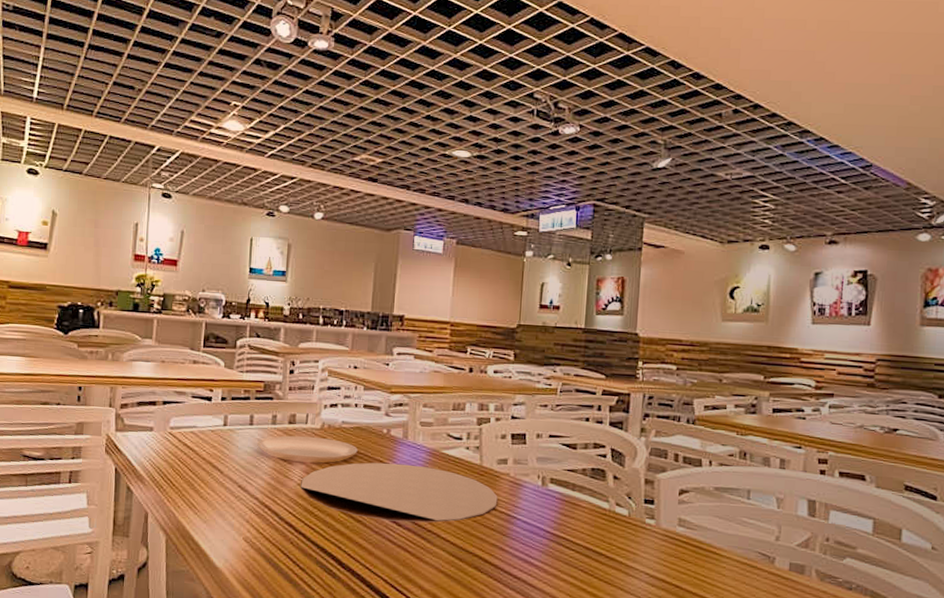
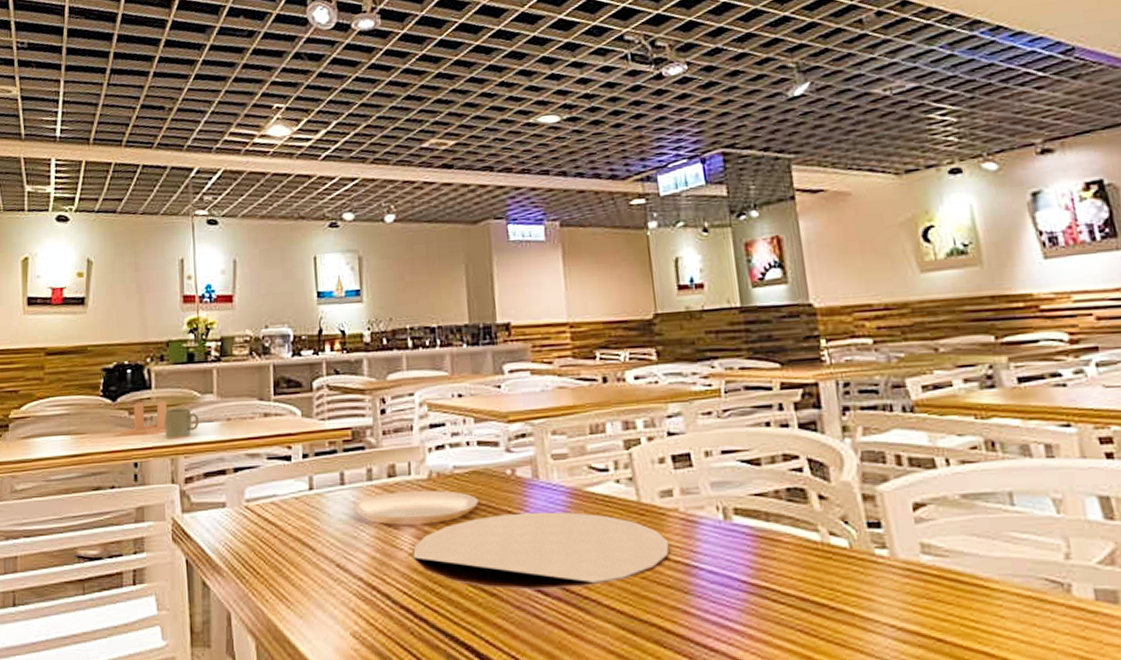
napkin holder: none [64,338,112,366] -> present [114,401,167,437]
mug: none [107,347,138,372] -> present [164,408,200,440]

